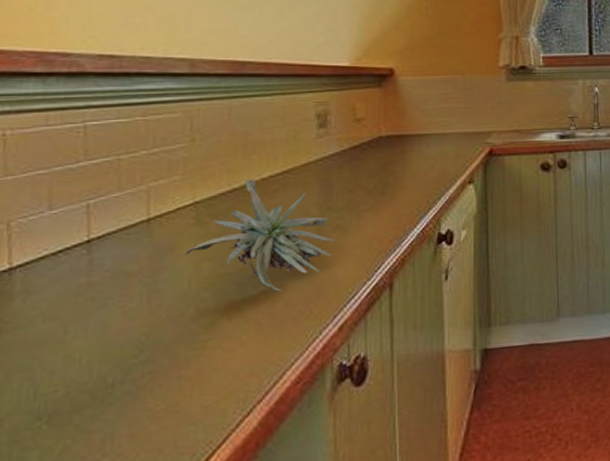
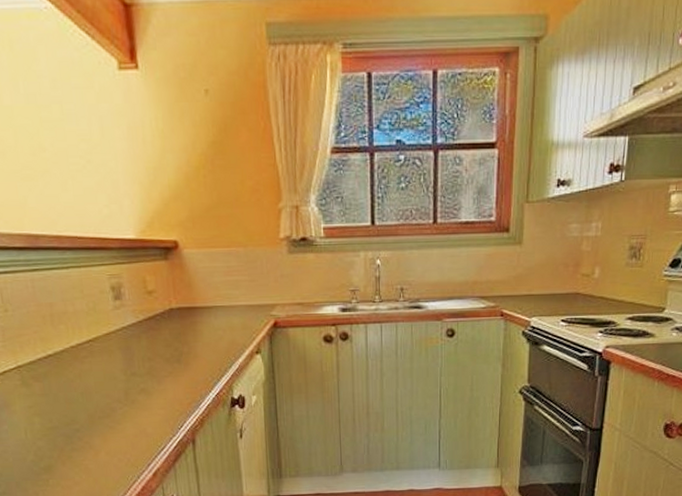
succulent plant: present [184,179,338,292] -> none [17,347,144,443]

